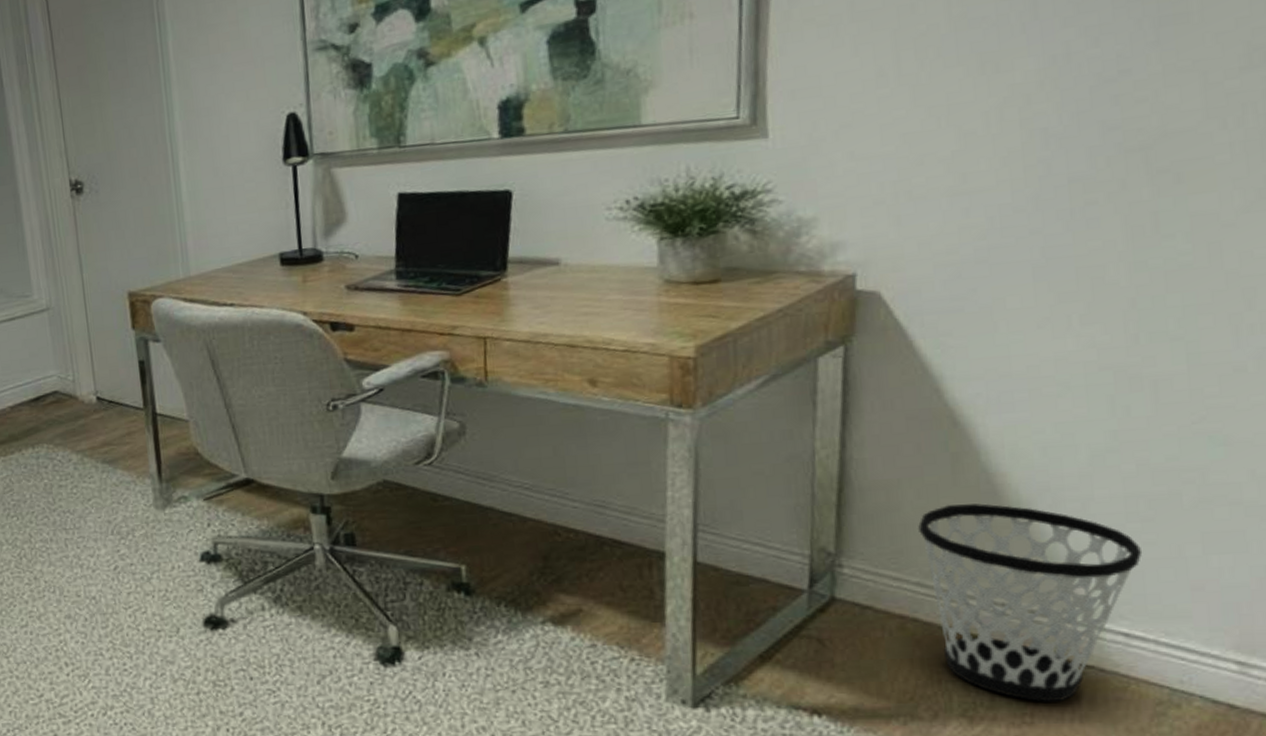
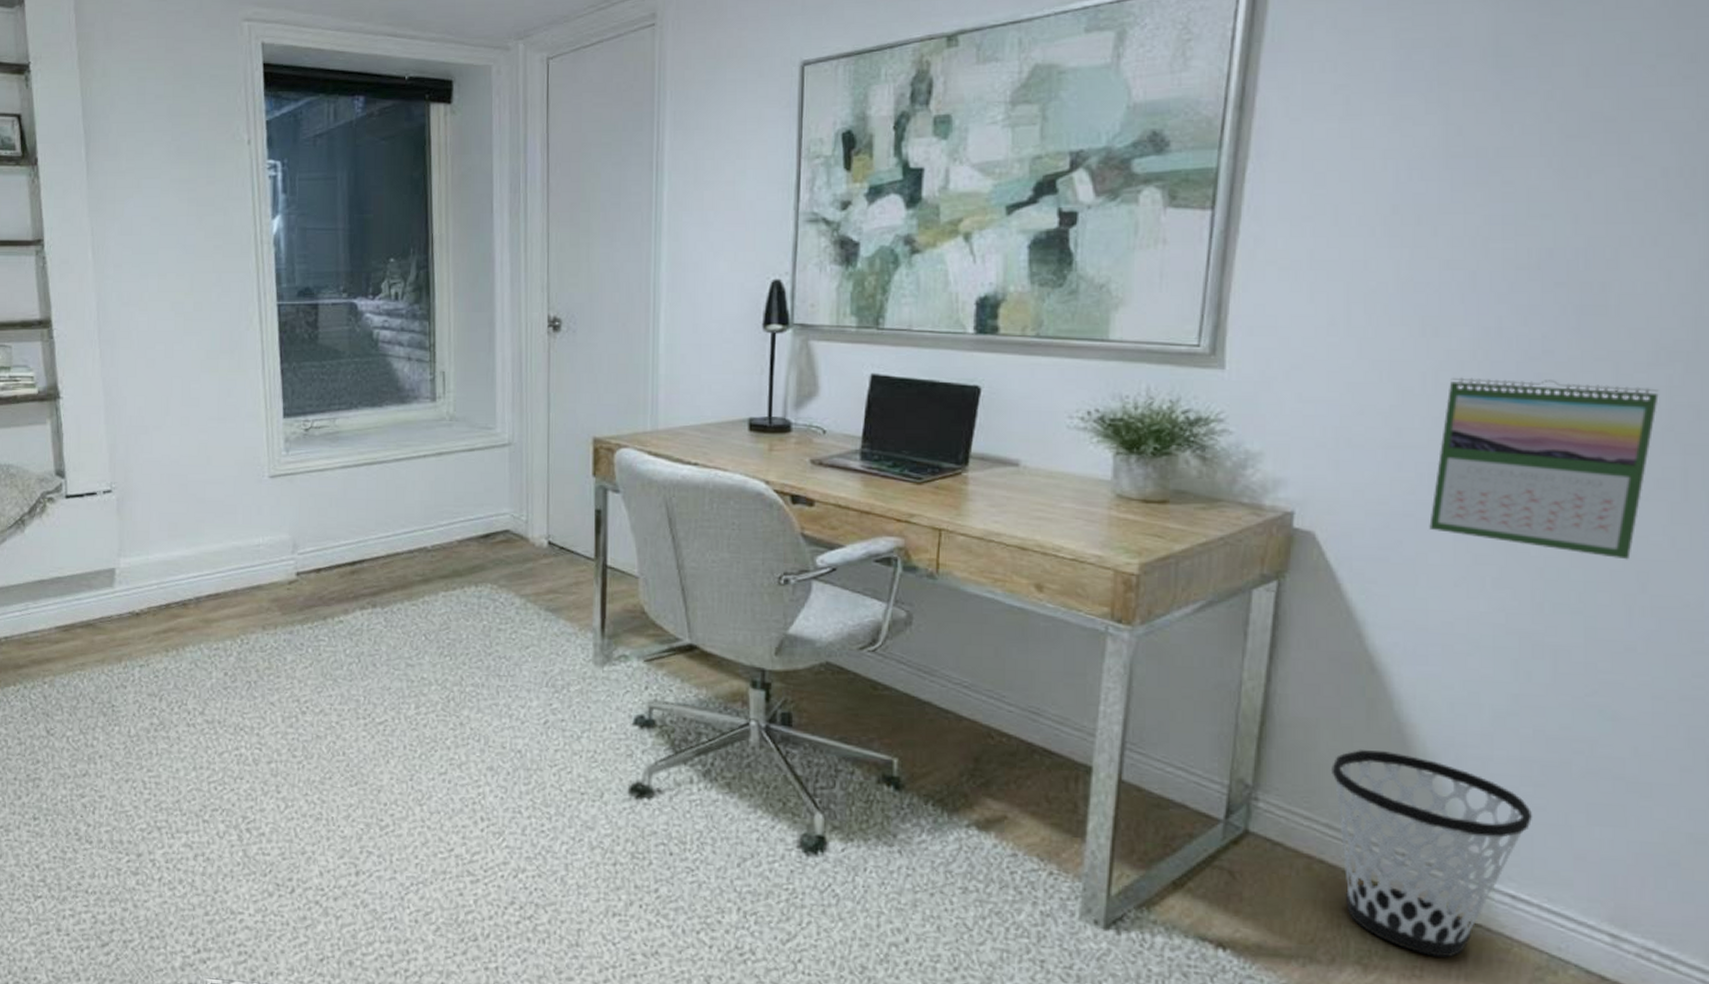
calendar: none [1005,93,1255,278] -> present [1429,377,1659,560]

